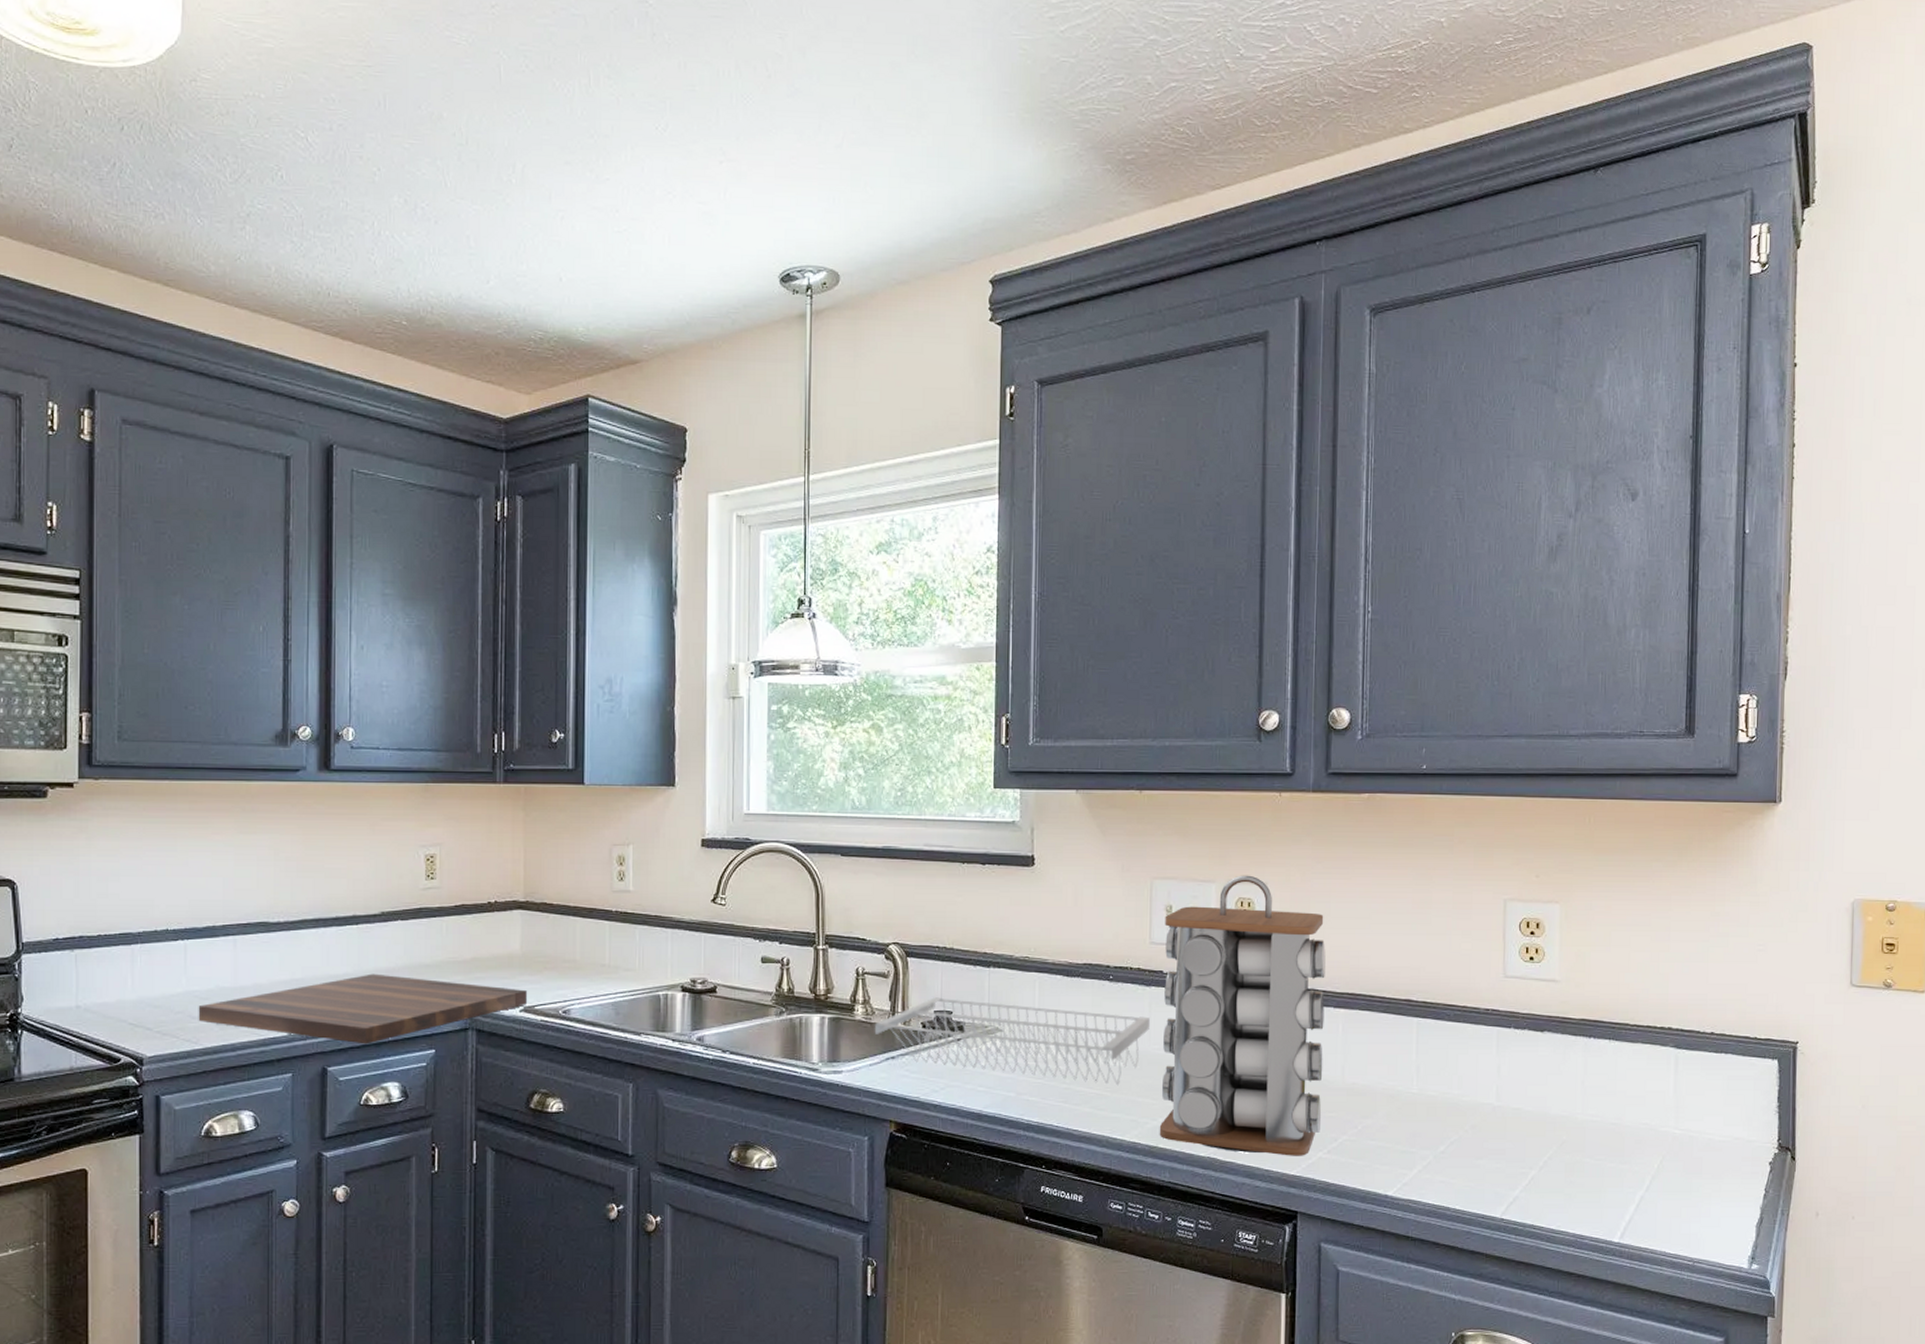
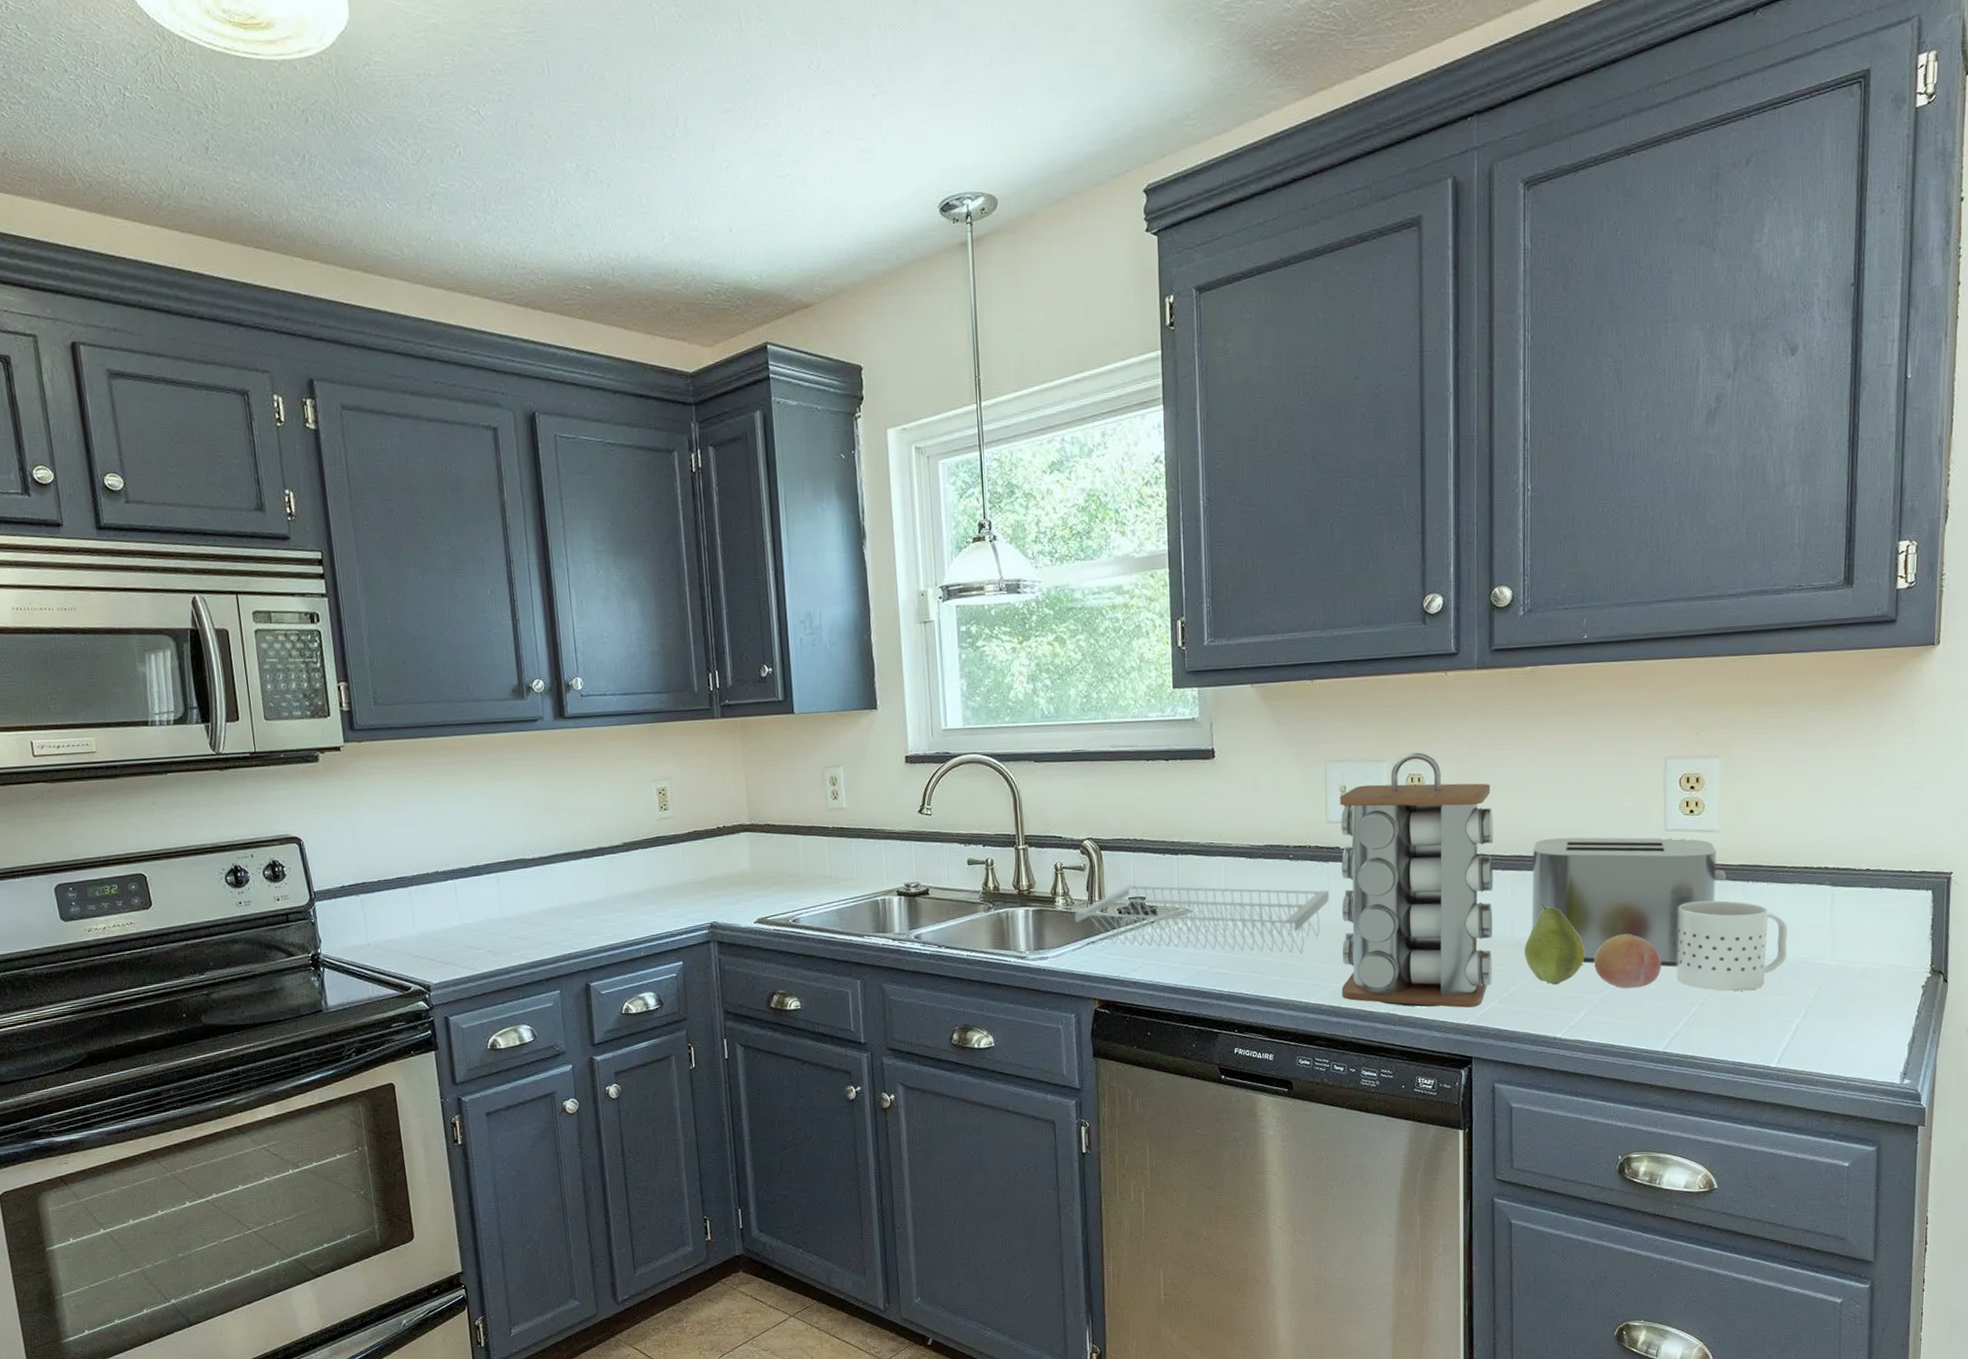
cutting board: present [198,973,527,1044] -> none [472,898,760,961]
fruit: none [1355,1046,1419,1138] -> present [1524,902,1585,986]
toaster: none [1363,977,1568,1126] -> present [1531,837,1727,967]
fruit: none [1429,1086,1499,1146] -> present [1594,934,1661,989]
mug: none [1515,1055,1630,1156] -> present [1676,900,1787,992]

